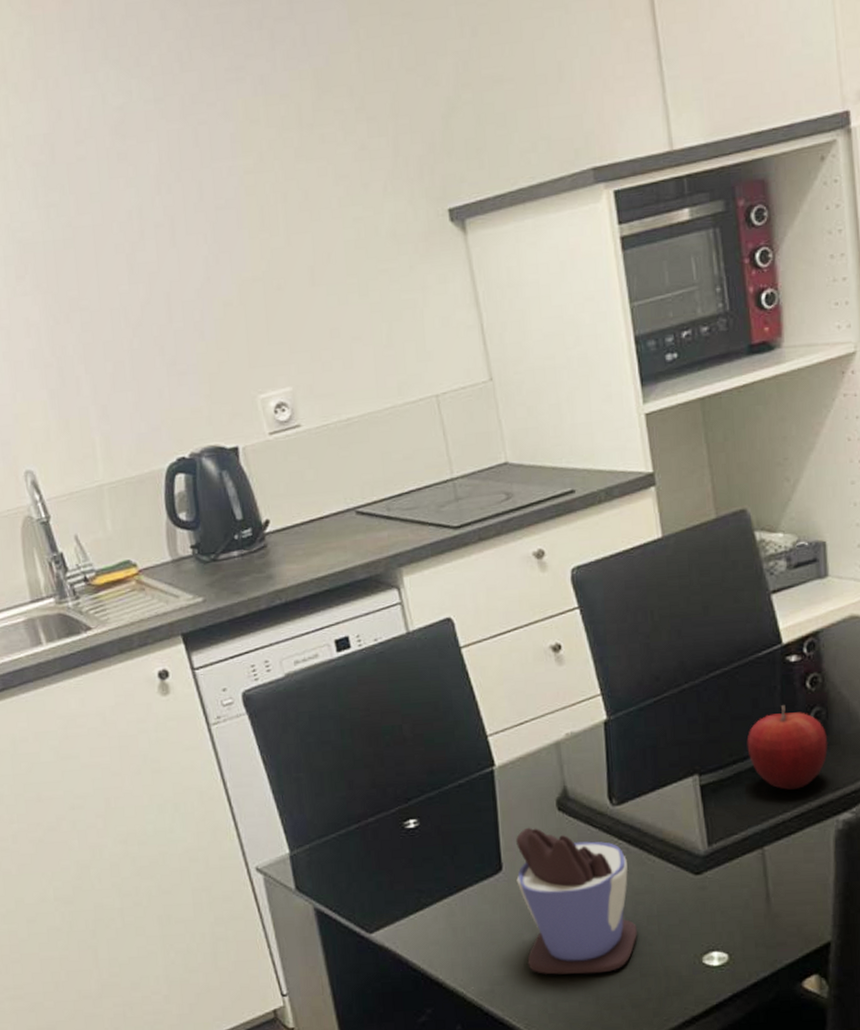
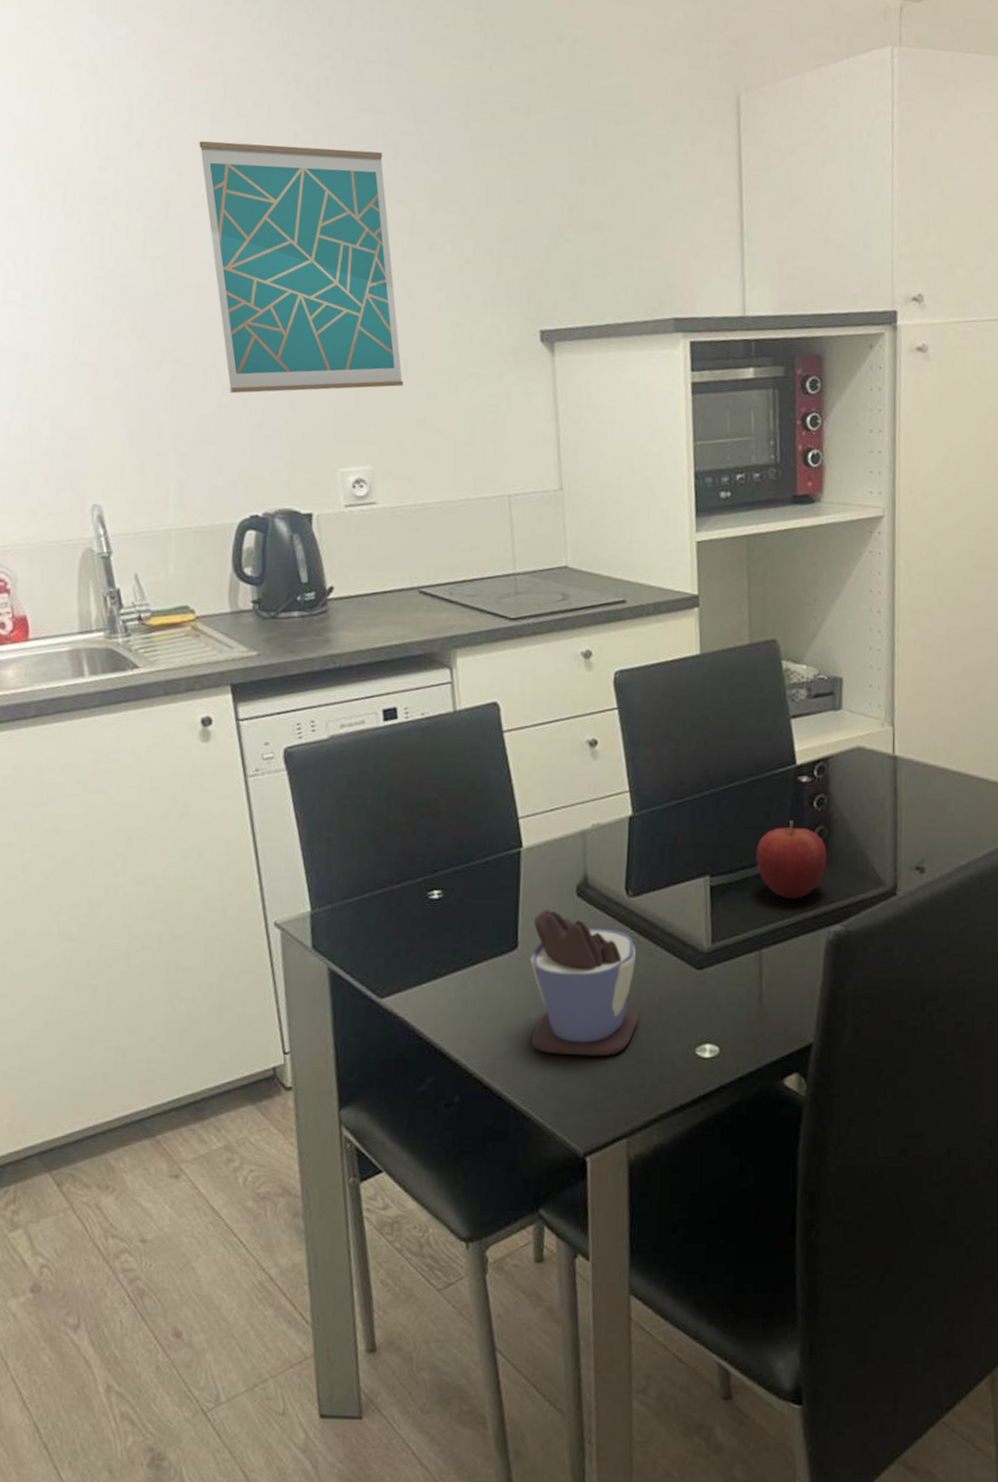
wall art: none [73,46,312,335] -> present [199,141,403,394]

